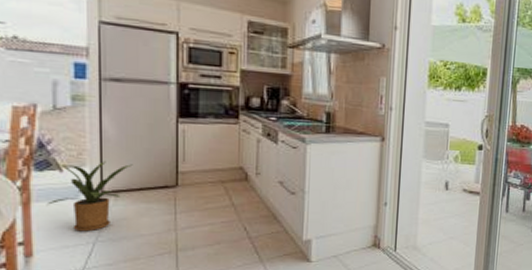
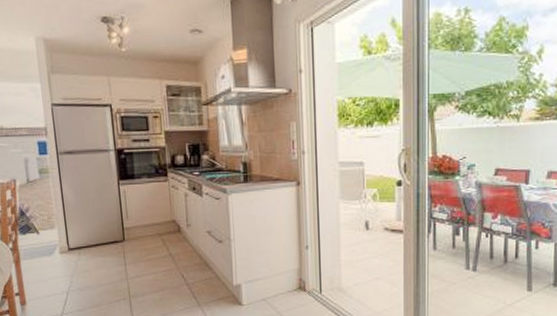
house plant: present [46,160,133,232] -> none [30,222,89,283]

